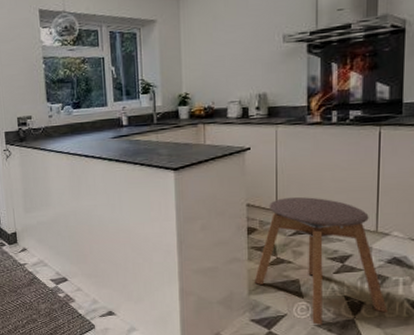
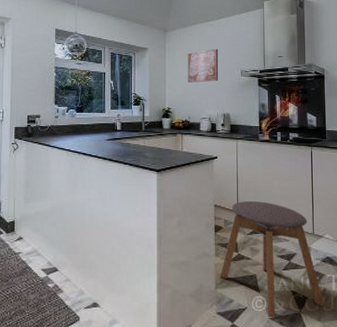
wall art: none [209,9,252,59] -> present [188,49,219,83]

